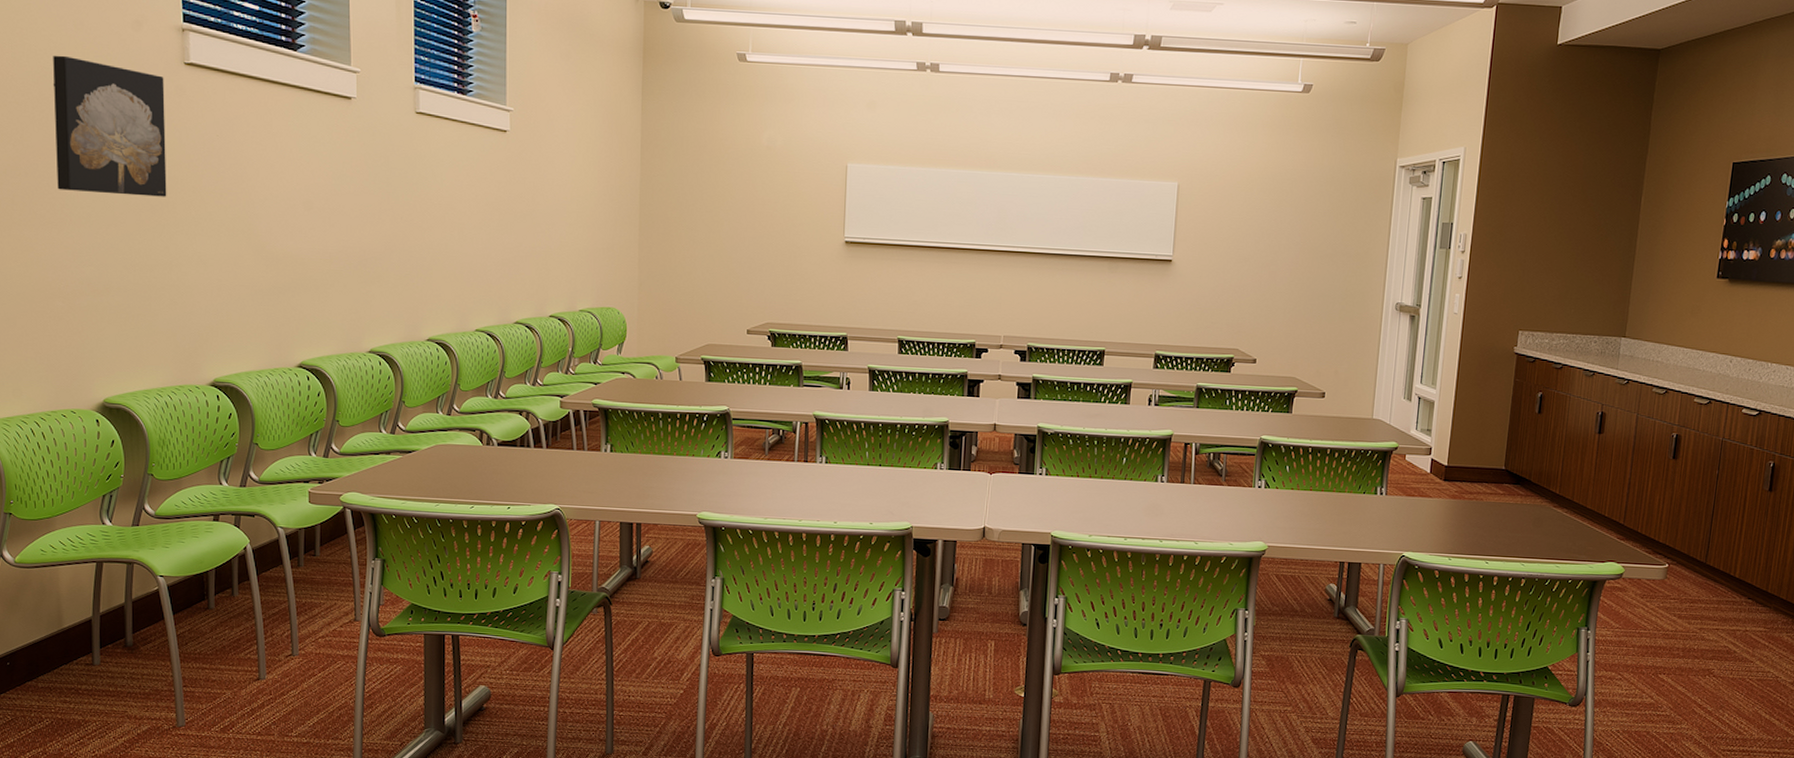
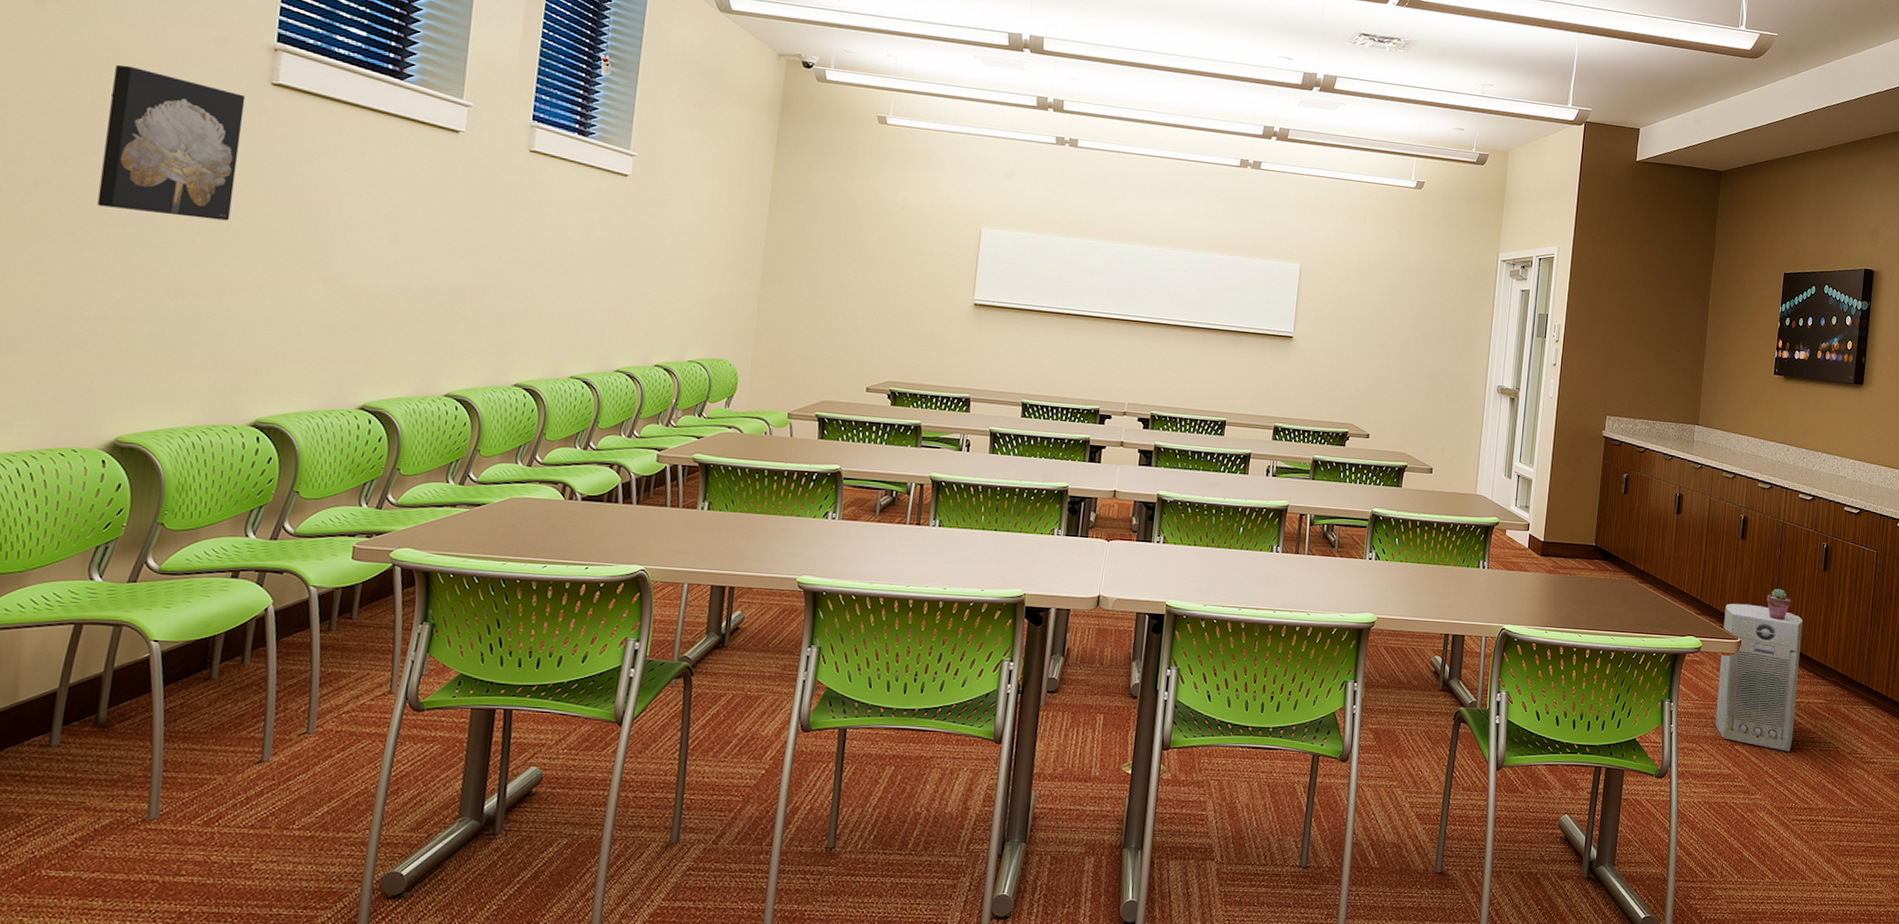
air purifier: none [1637,527,1742,681] -> present [1715,603,1803,752]
potted succulent: none [1700,511,1730,545] -> present [1766,589,1792,620]

